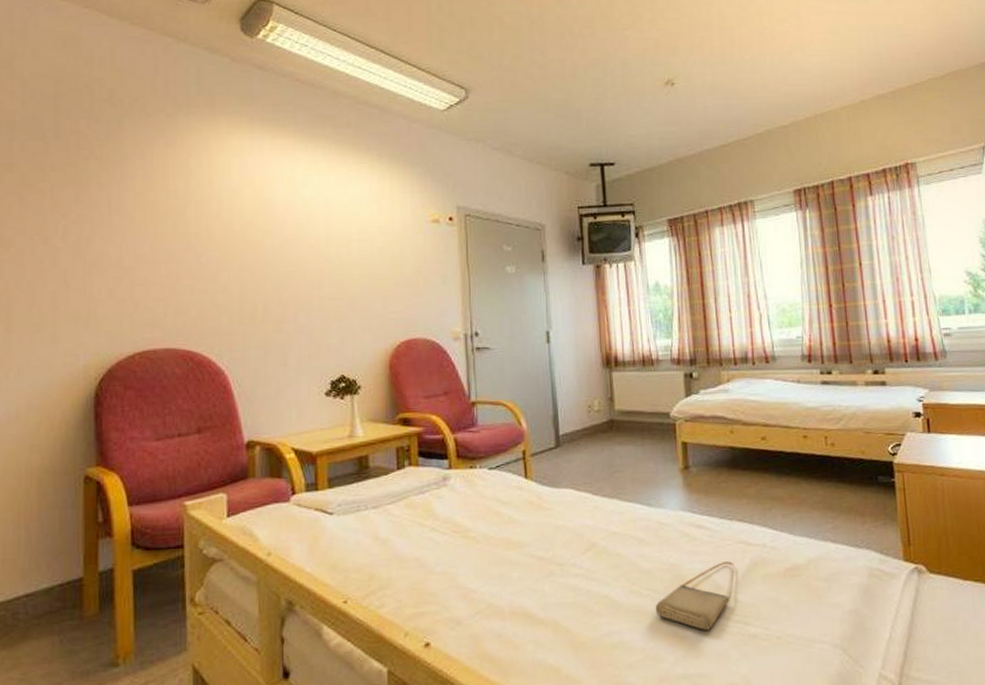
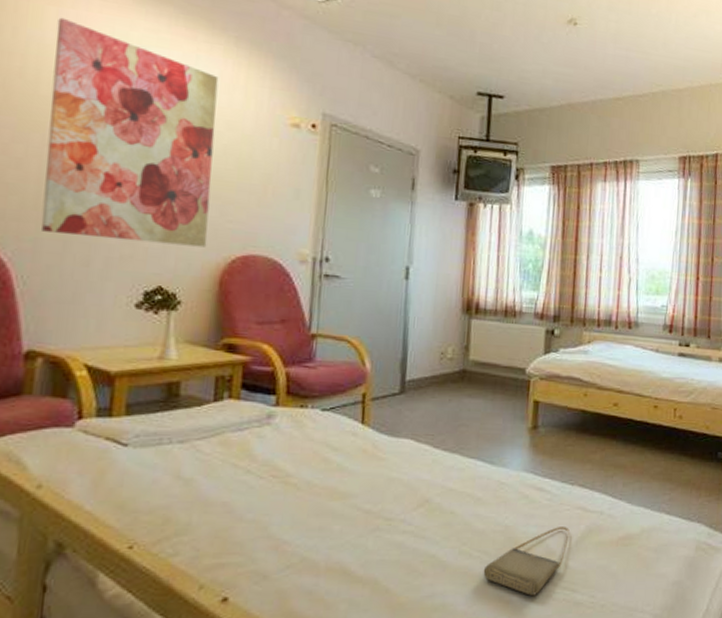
wall art: none [240,164,376,342] -> present [40,17,219,248]

